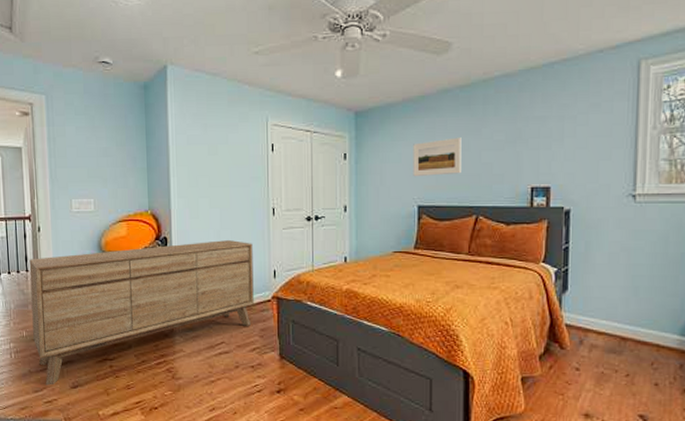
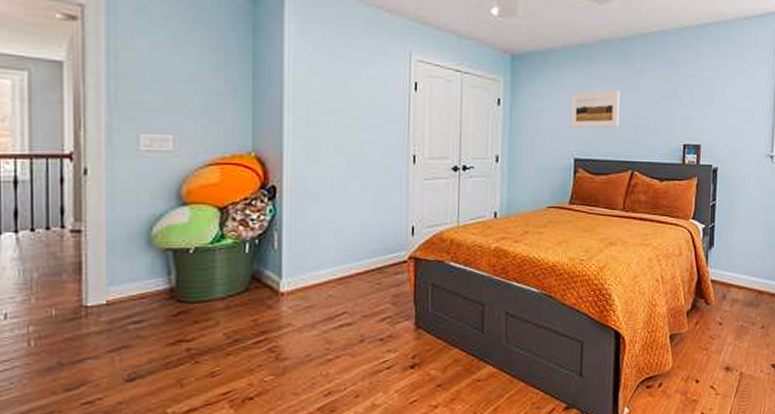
sideboard: present [29,240,254,386] -> none [67,191,387,381]

